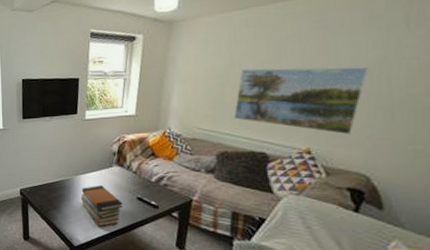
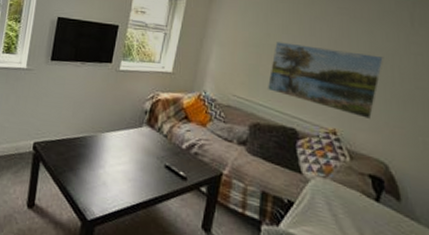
book stack: present [80,185,124,227] -> none [102,146,150,198]

